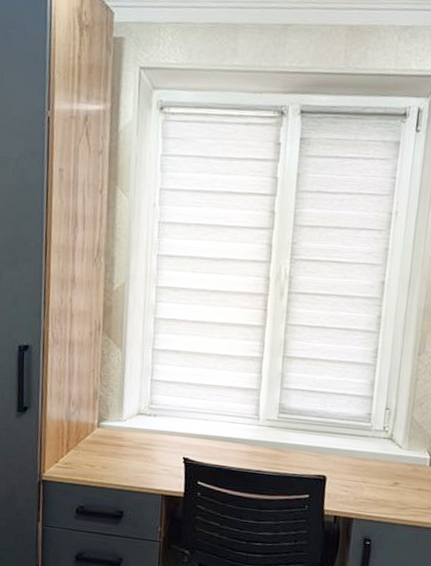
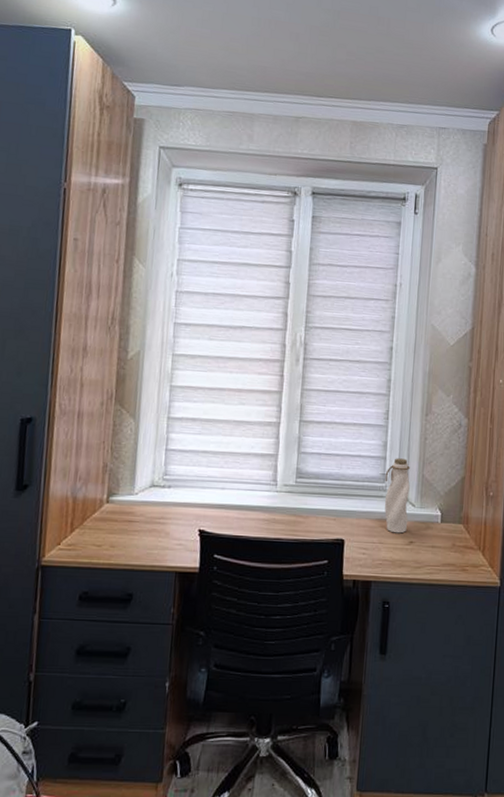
water bottle: none [369,398,398,474] -> present [384,458,410,534]

